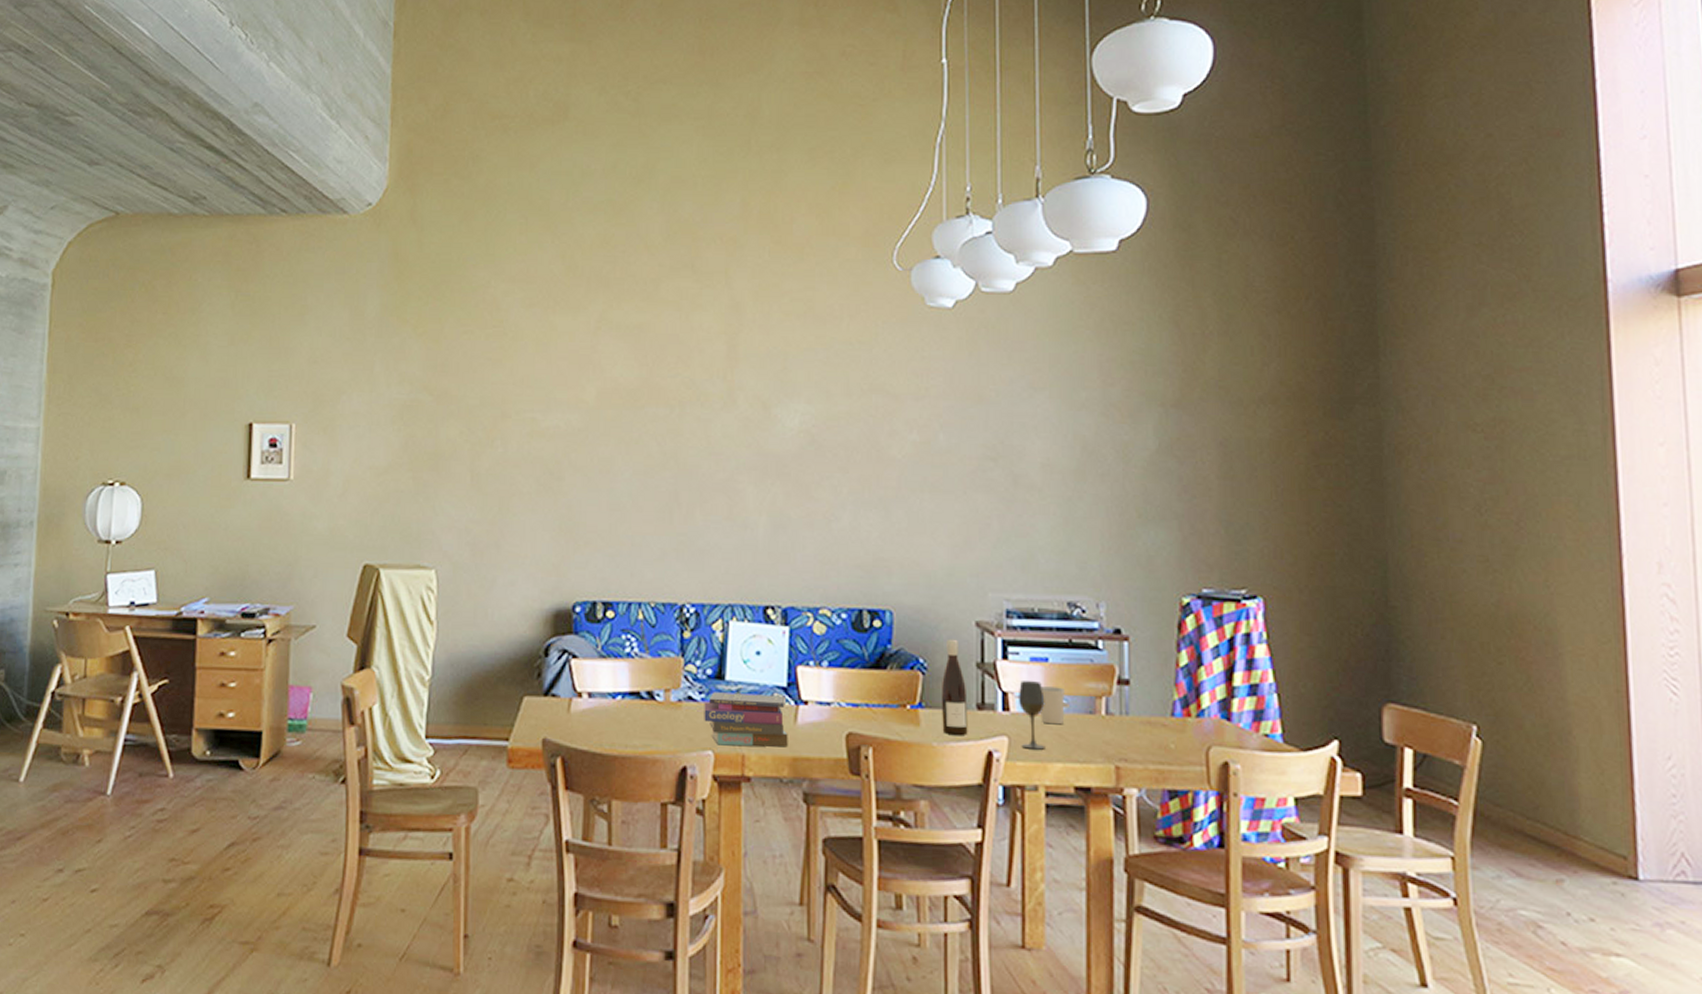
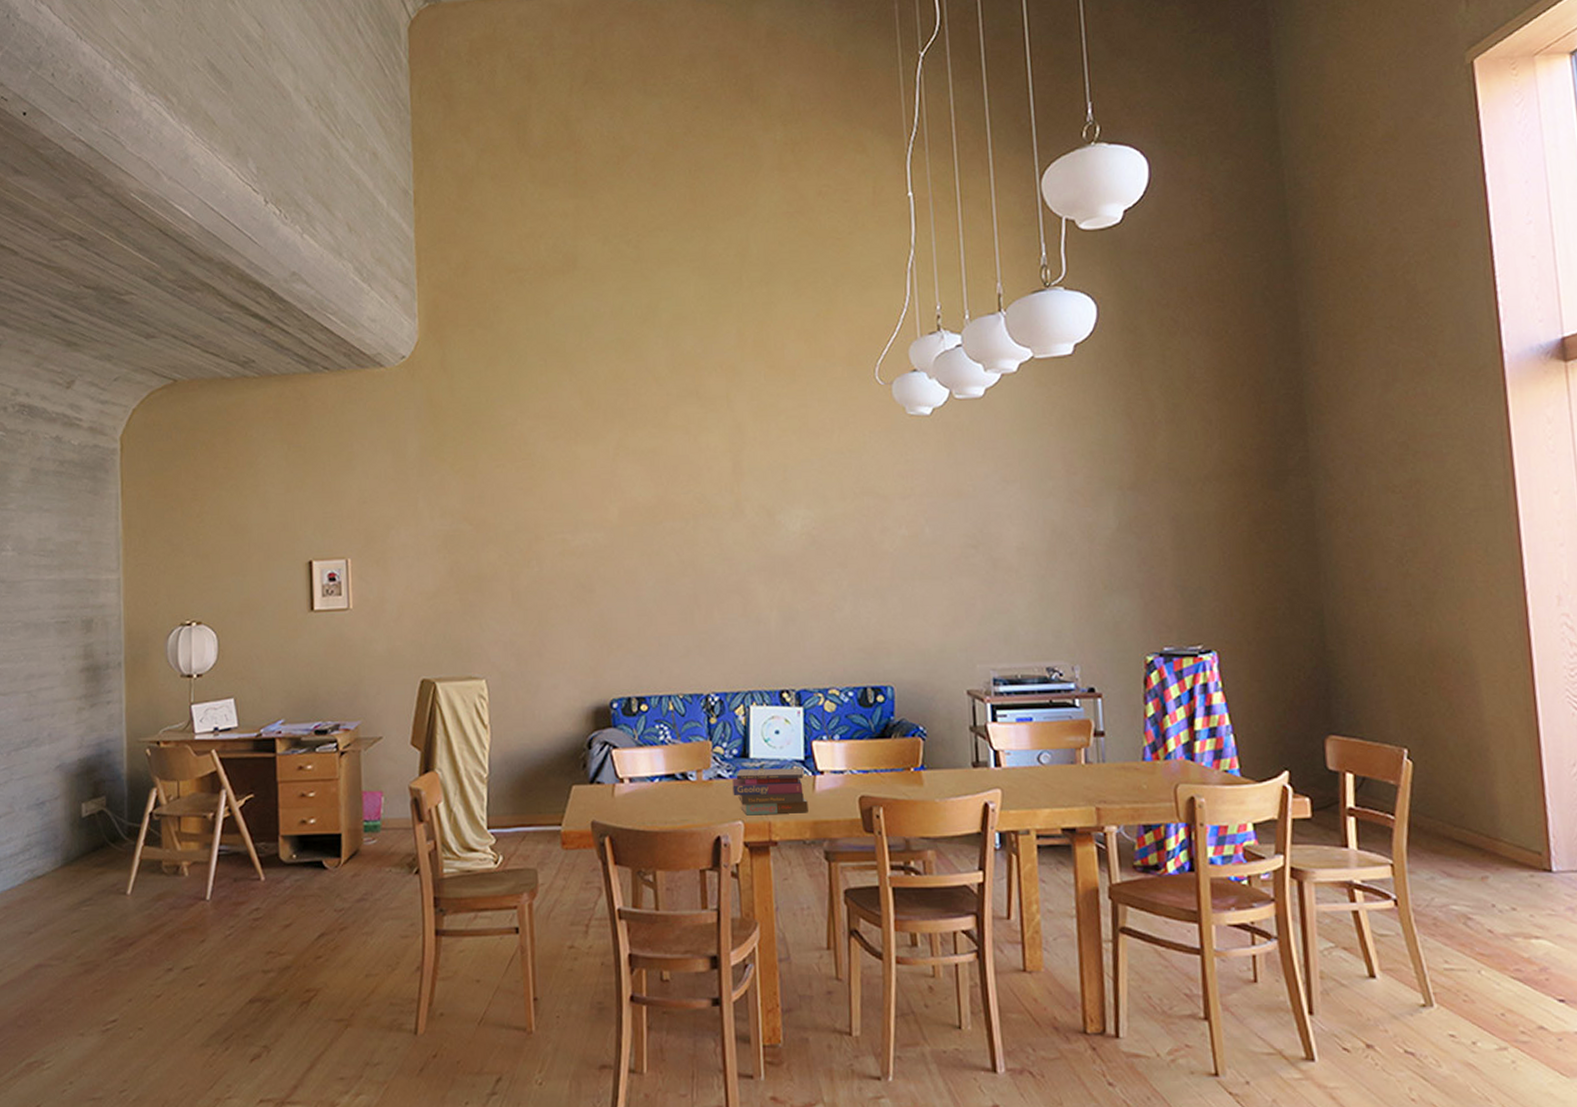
bottle: present [941,638,968,736] -> none [939,707,966,792]
wine glass: present [1019,681,1045,750] -> none [1008,739,1034,799]
cup: present [1040,686,1069,725] -> none [1028,742,1053,776]

